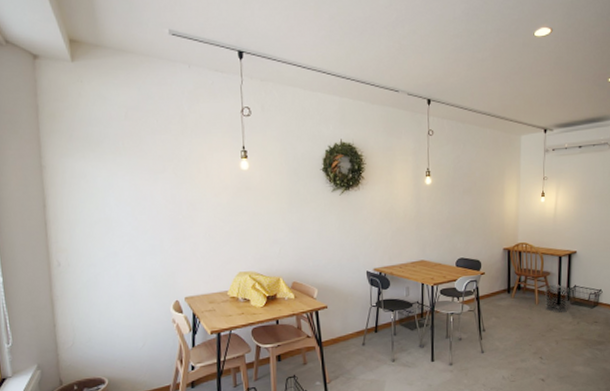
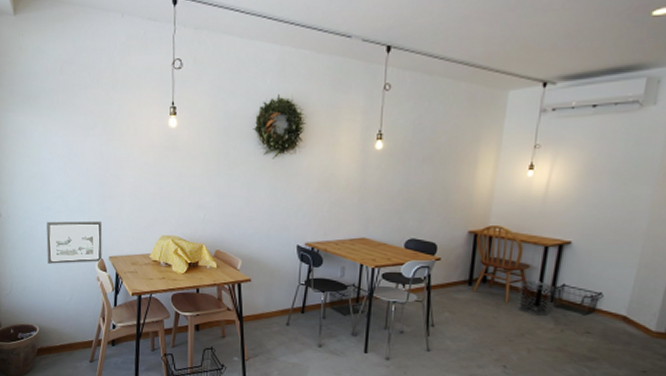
picture frame: none [114,262,178,311] -> present [46,220,103,264]

